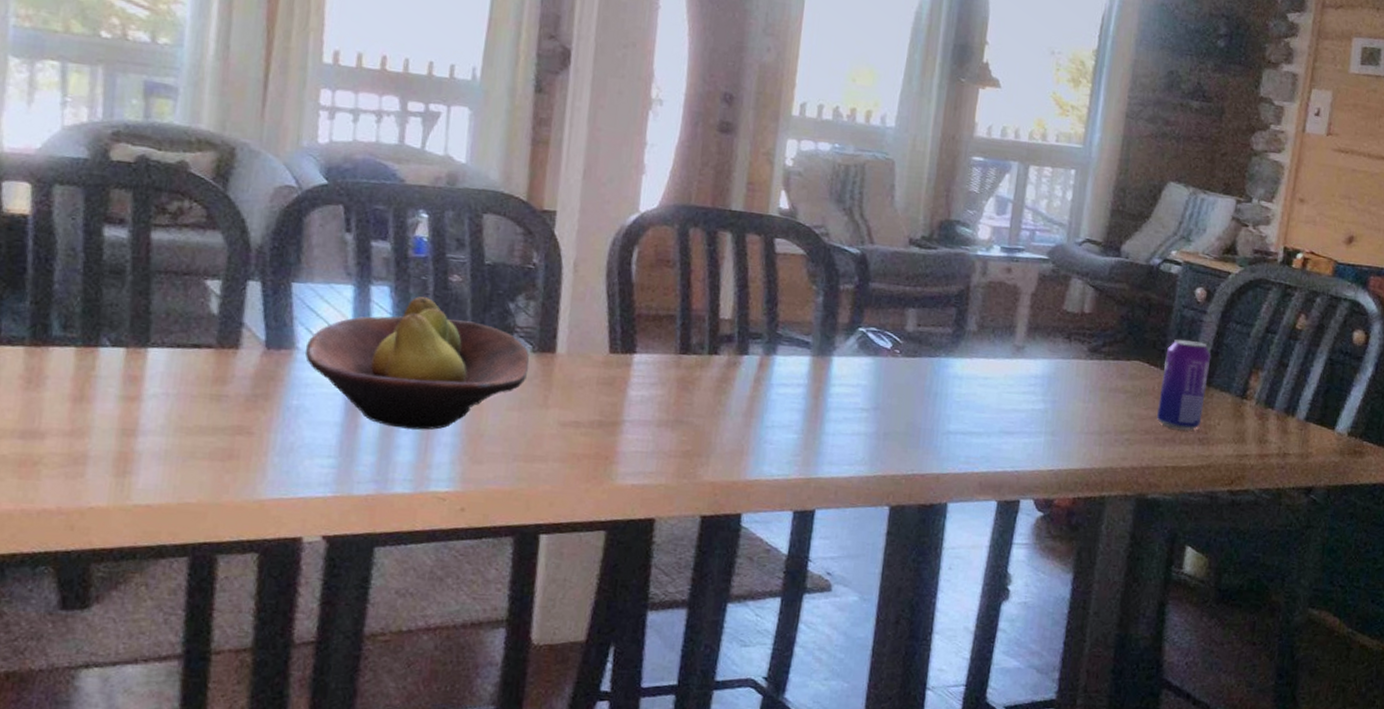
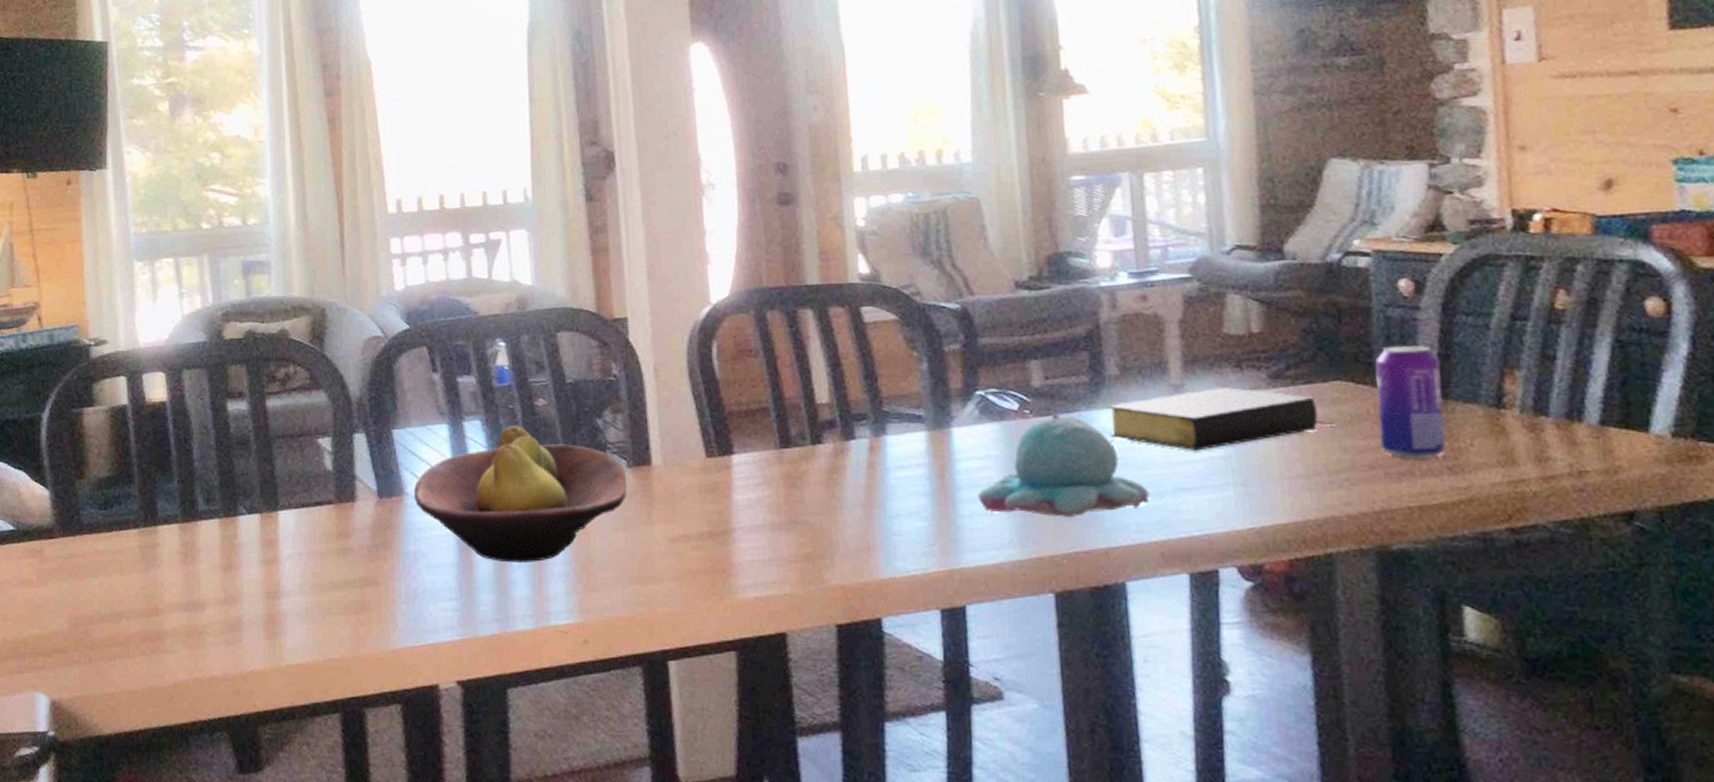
candle: none [843,355,981,445] -> present [978,412,1150,517]
bible: none [960,353,1128,403] -> present [1108,387,1334,452]

